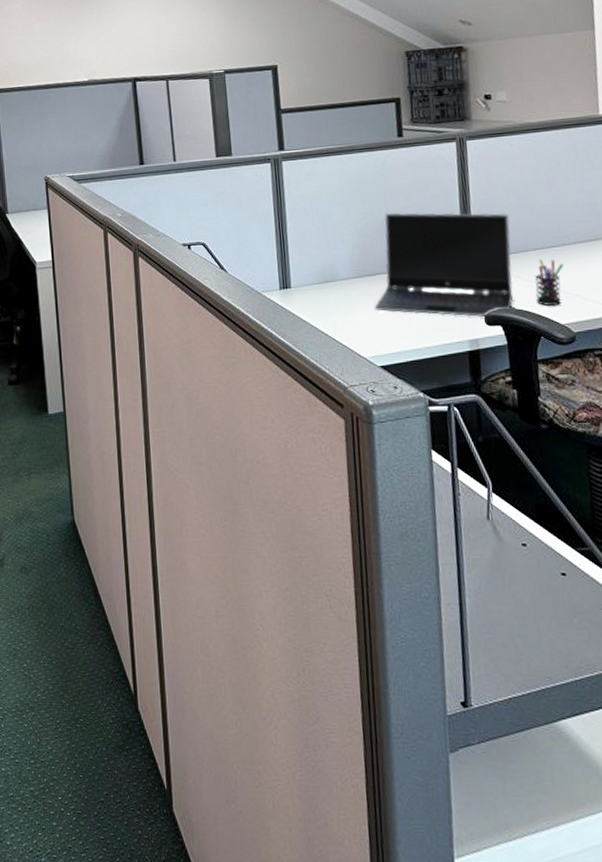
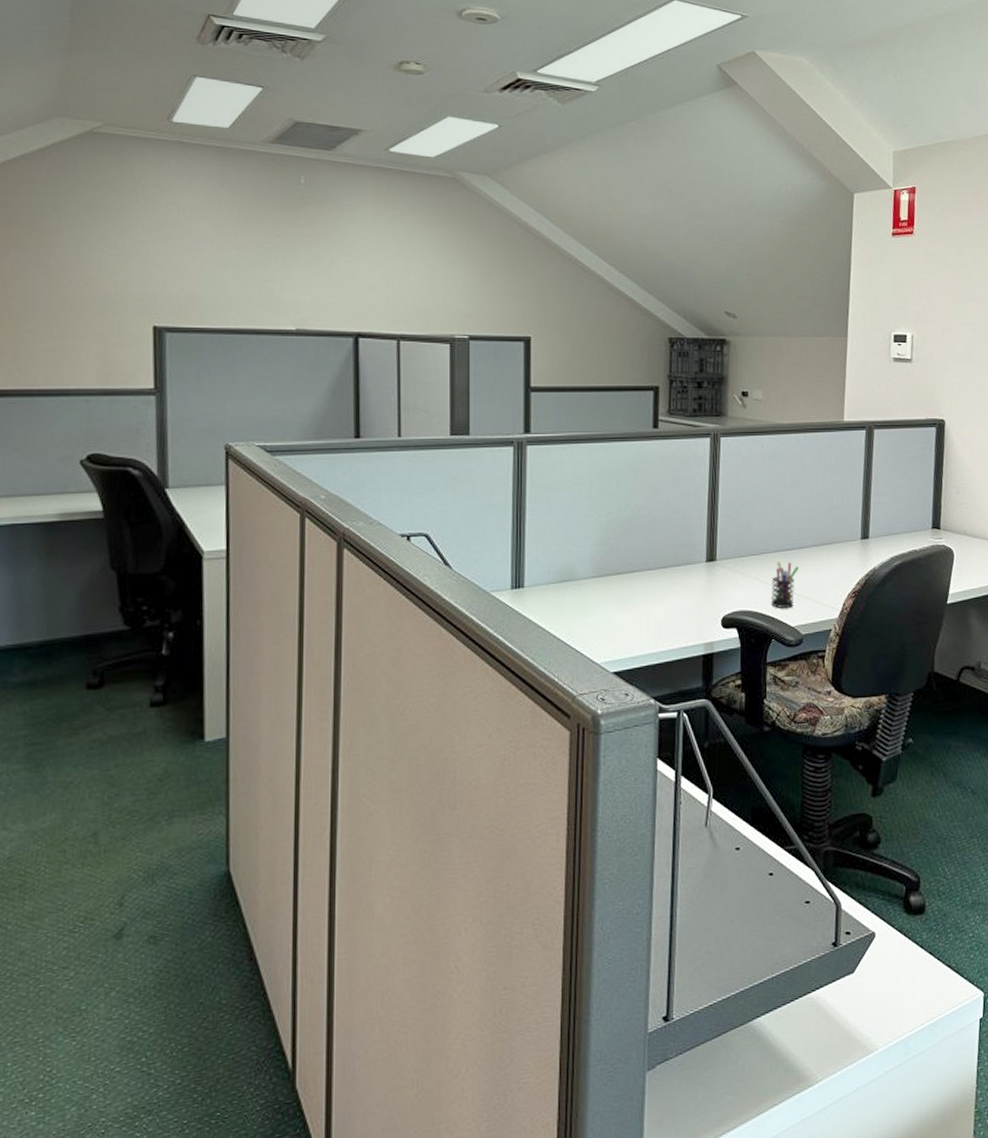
laptop computer: present [374,212,514,317] -> none [612,508,754,620]

